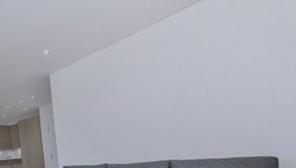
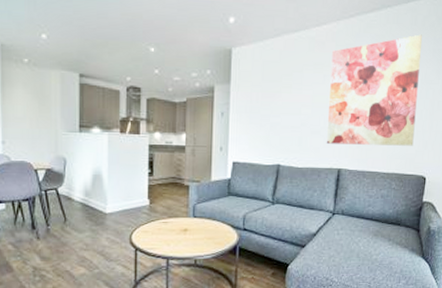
wall art: none [144,17,254,139] -> present [326,34,422,146]

